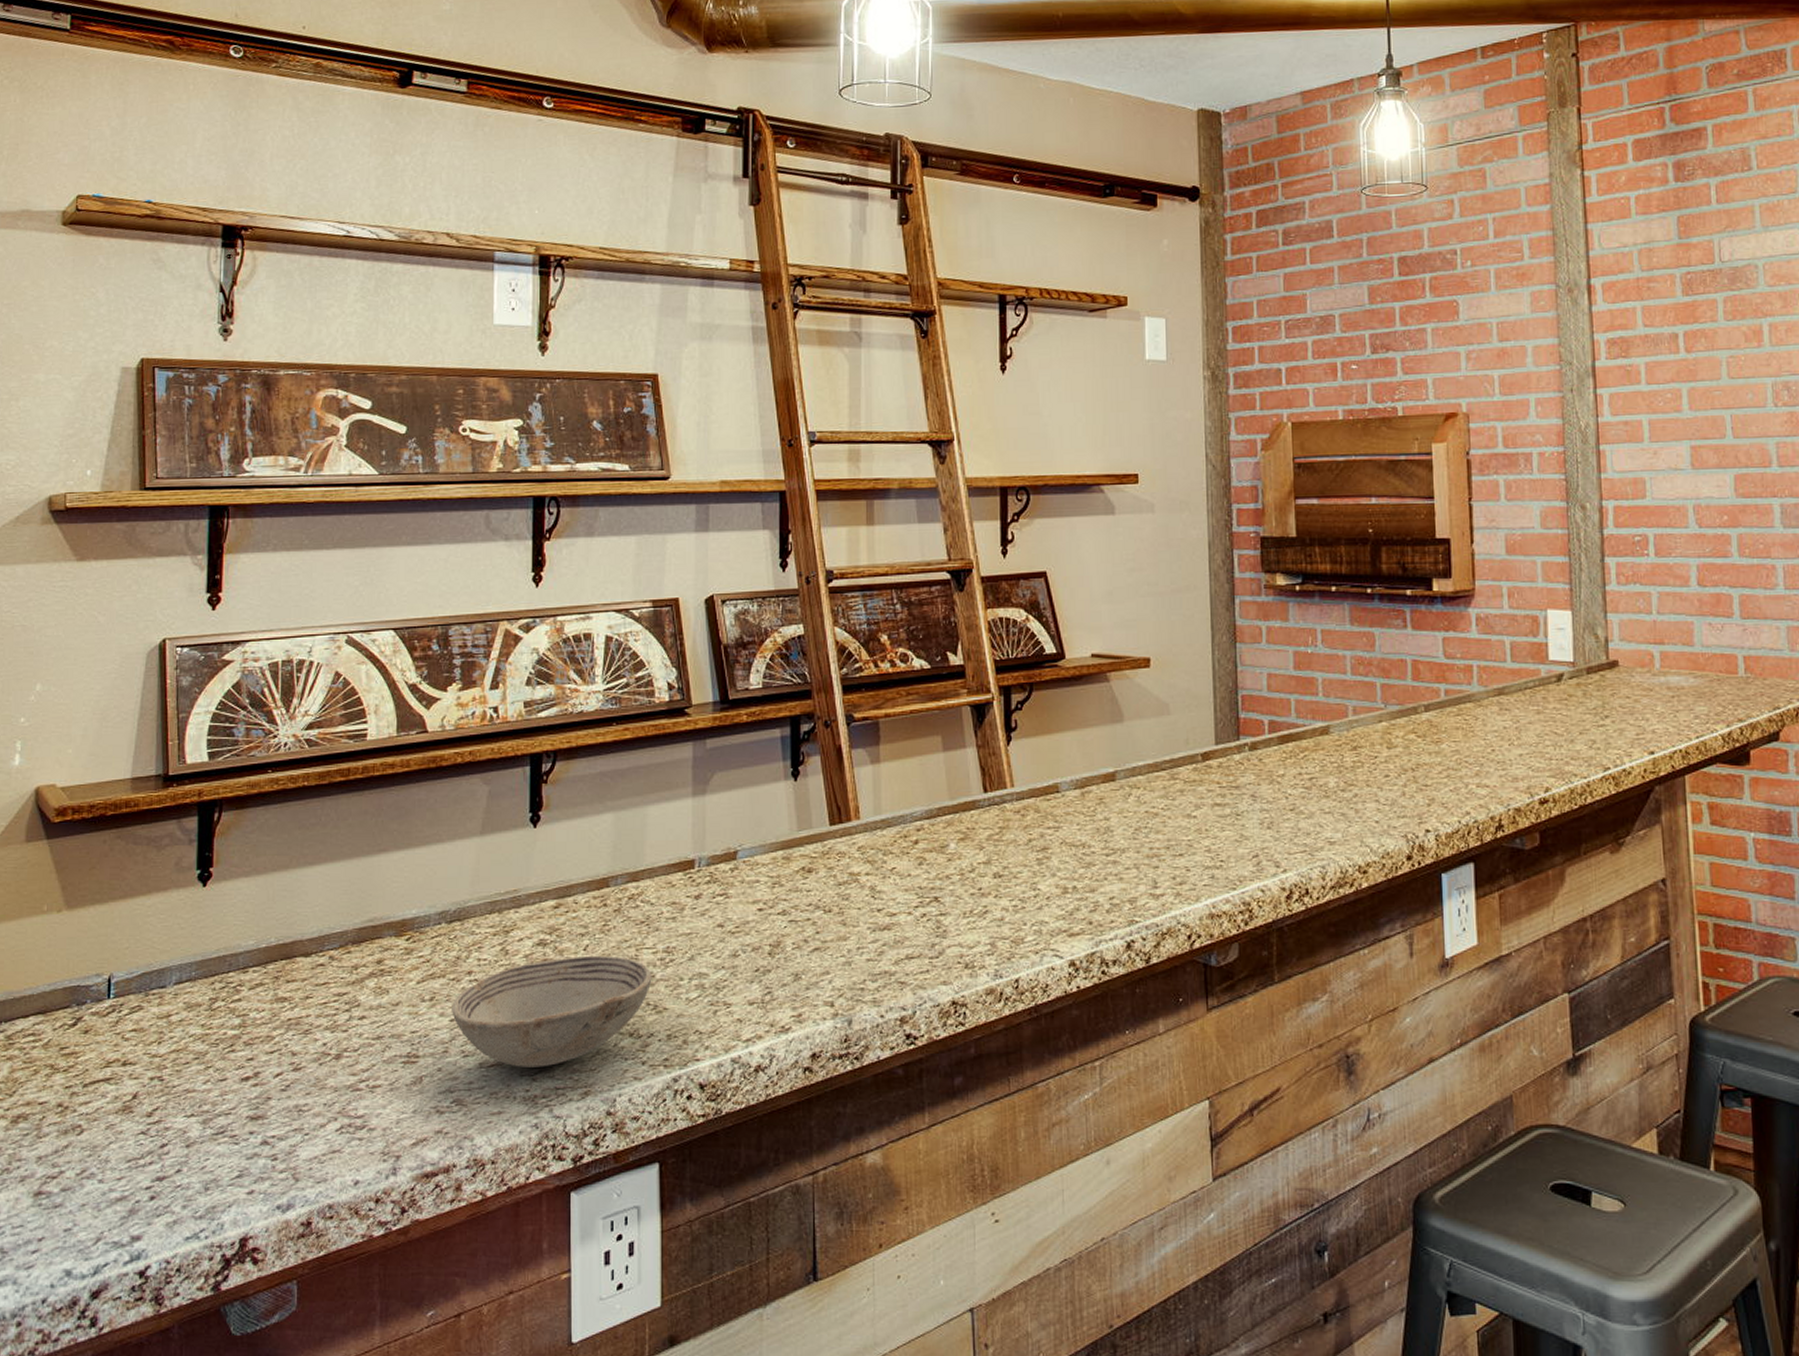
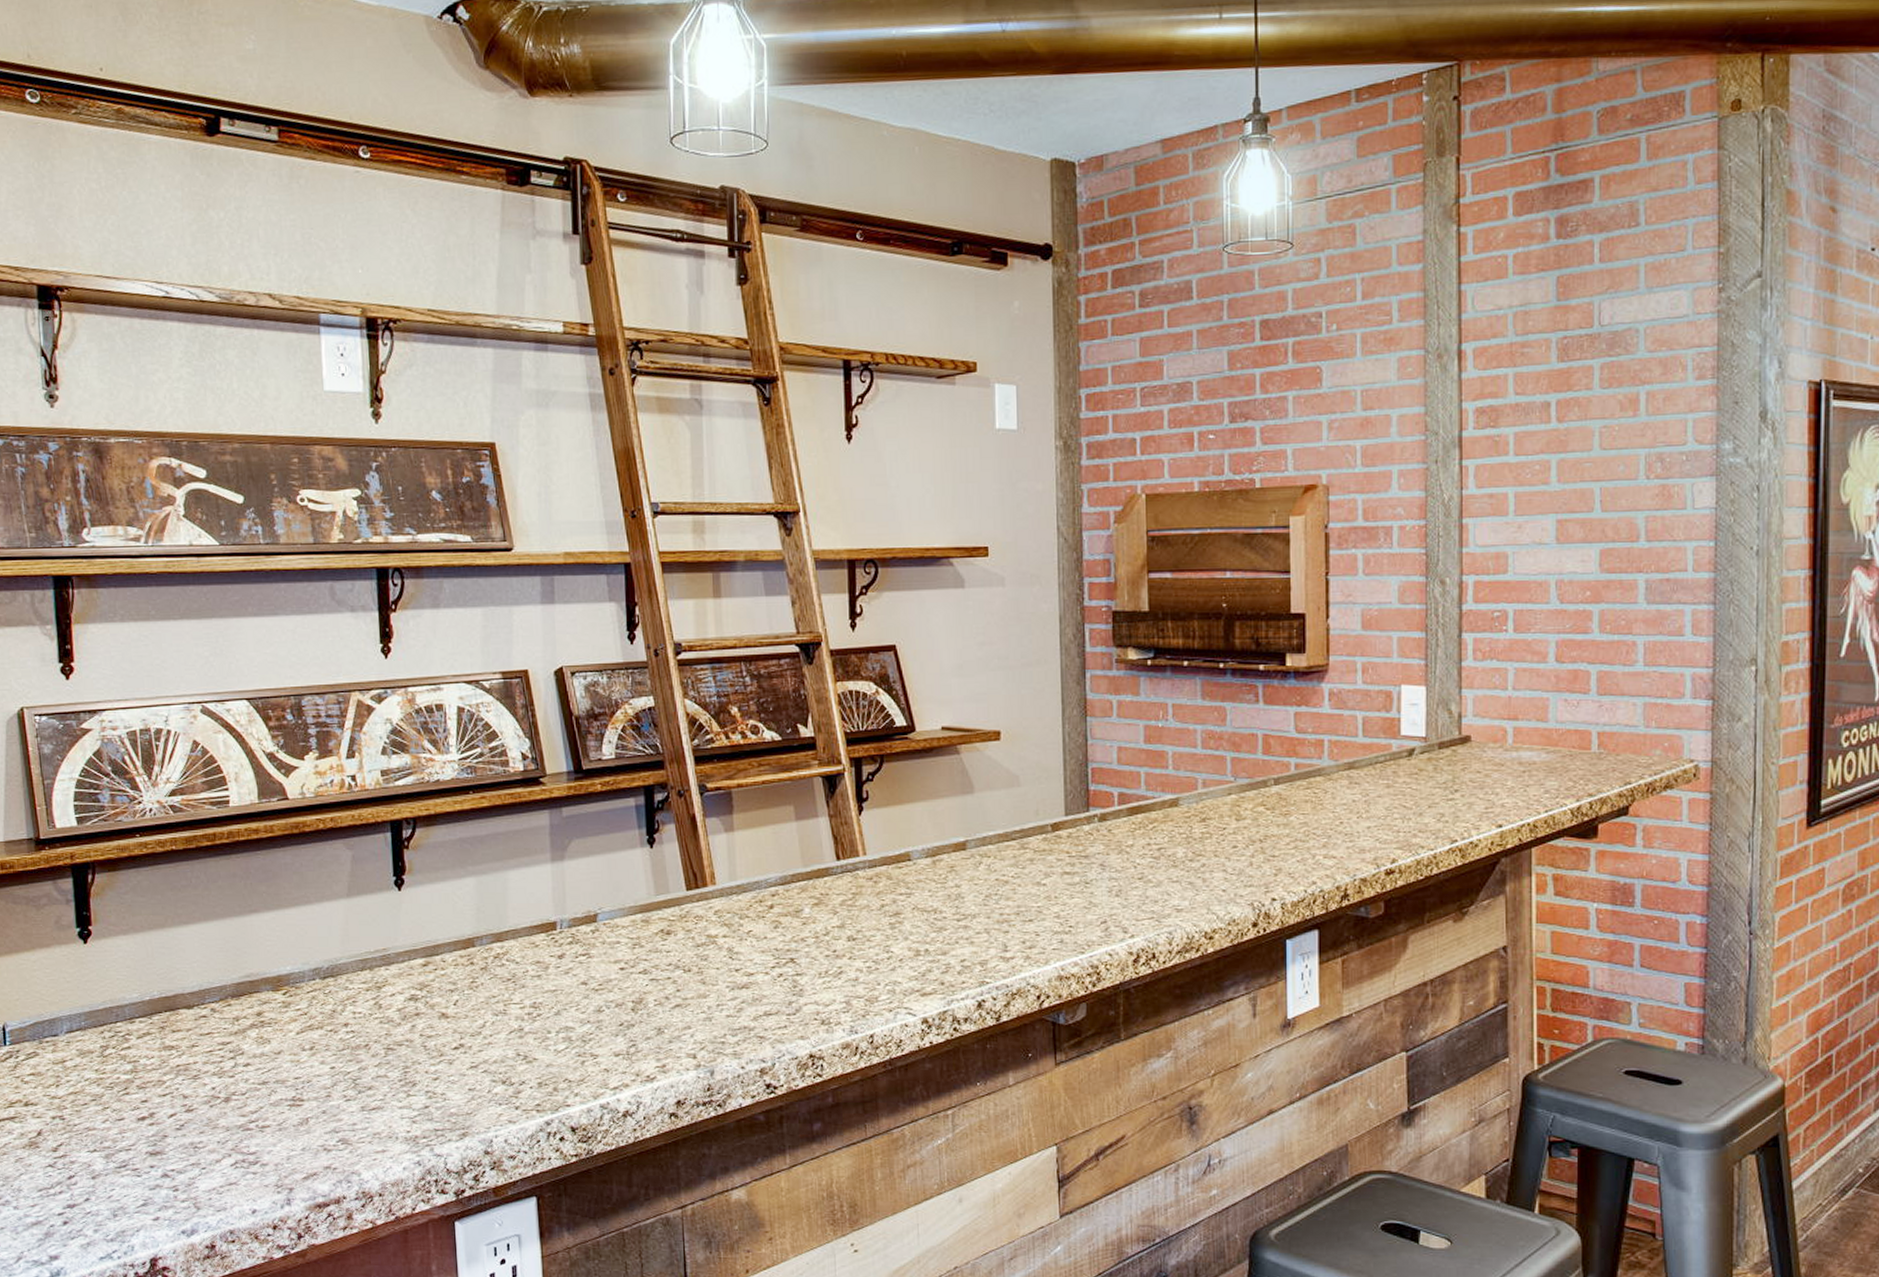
bowl: present [452,955,652,1067] -> none [331,1009,521,1111]

